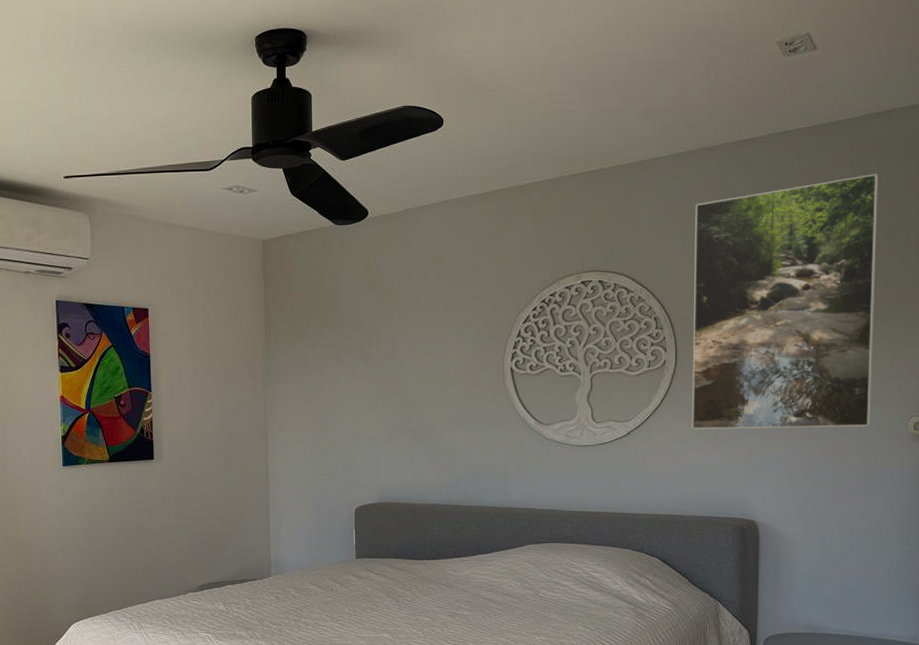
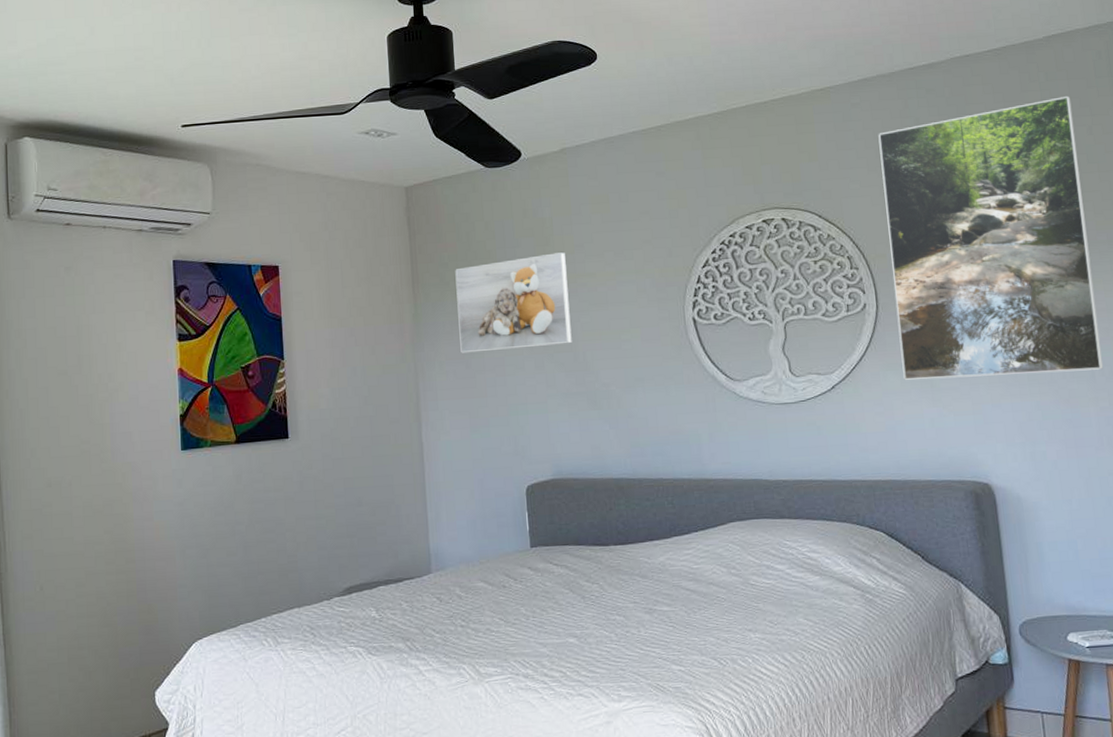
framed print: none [303,305,403,392] -> present [455,252,572,353]

